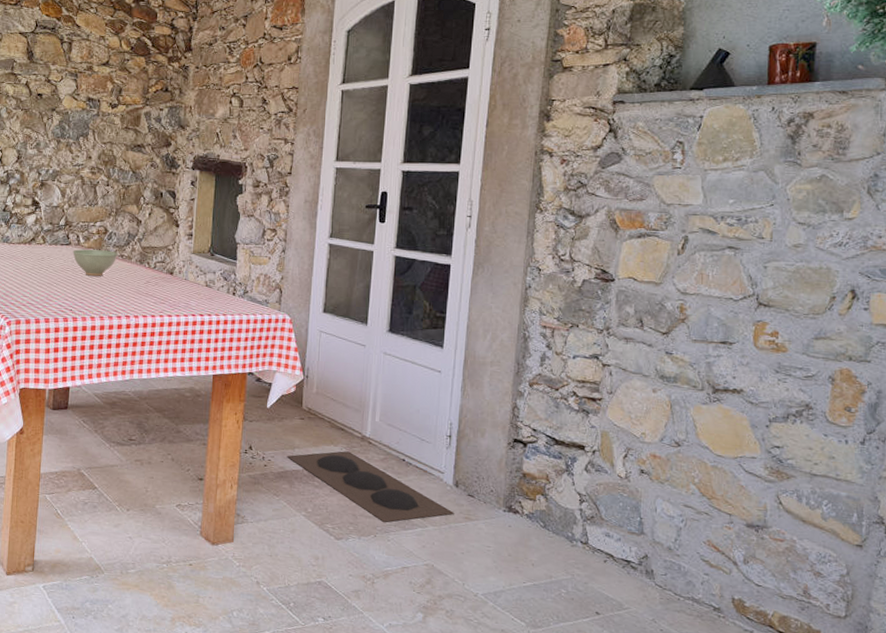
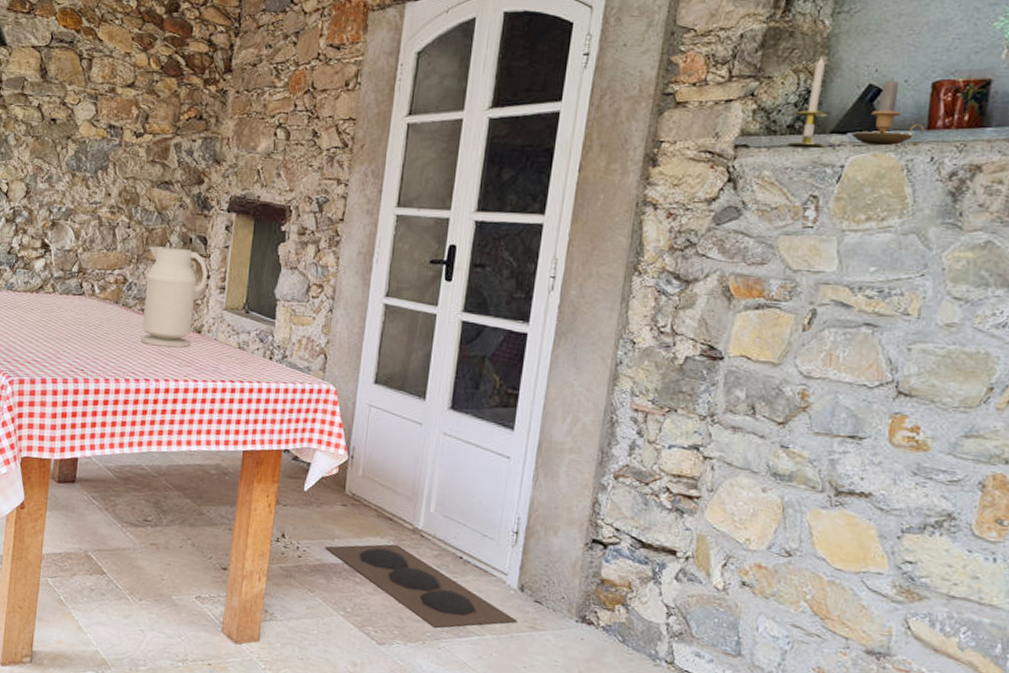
bowl: present [73,249,118,276] -> none [86,300,138,332]
water jug: none [121,200,177,288] -> present [140,246,208,348]
candle: none [656,26,689,103] -> present [787,55,830,149]
candle: none [708,43,766,99] -> present [852,78,925,146]

